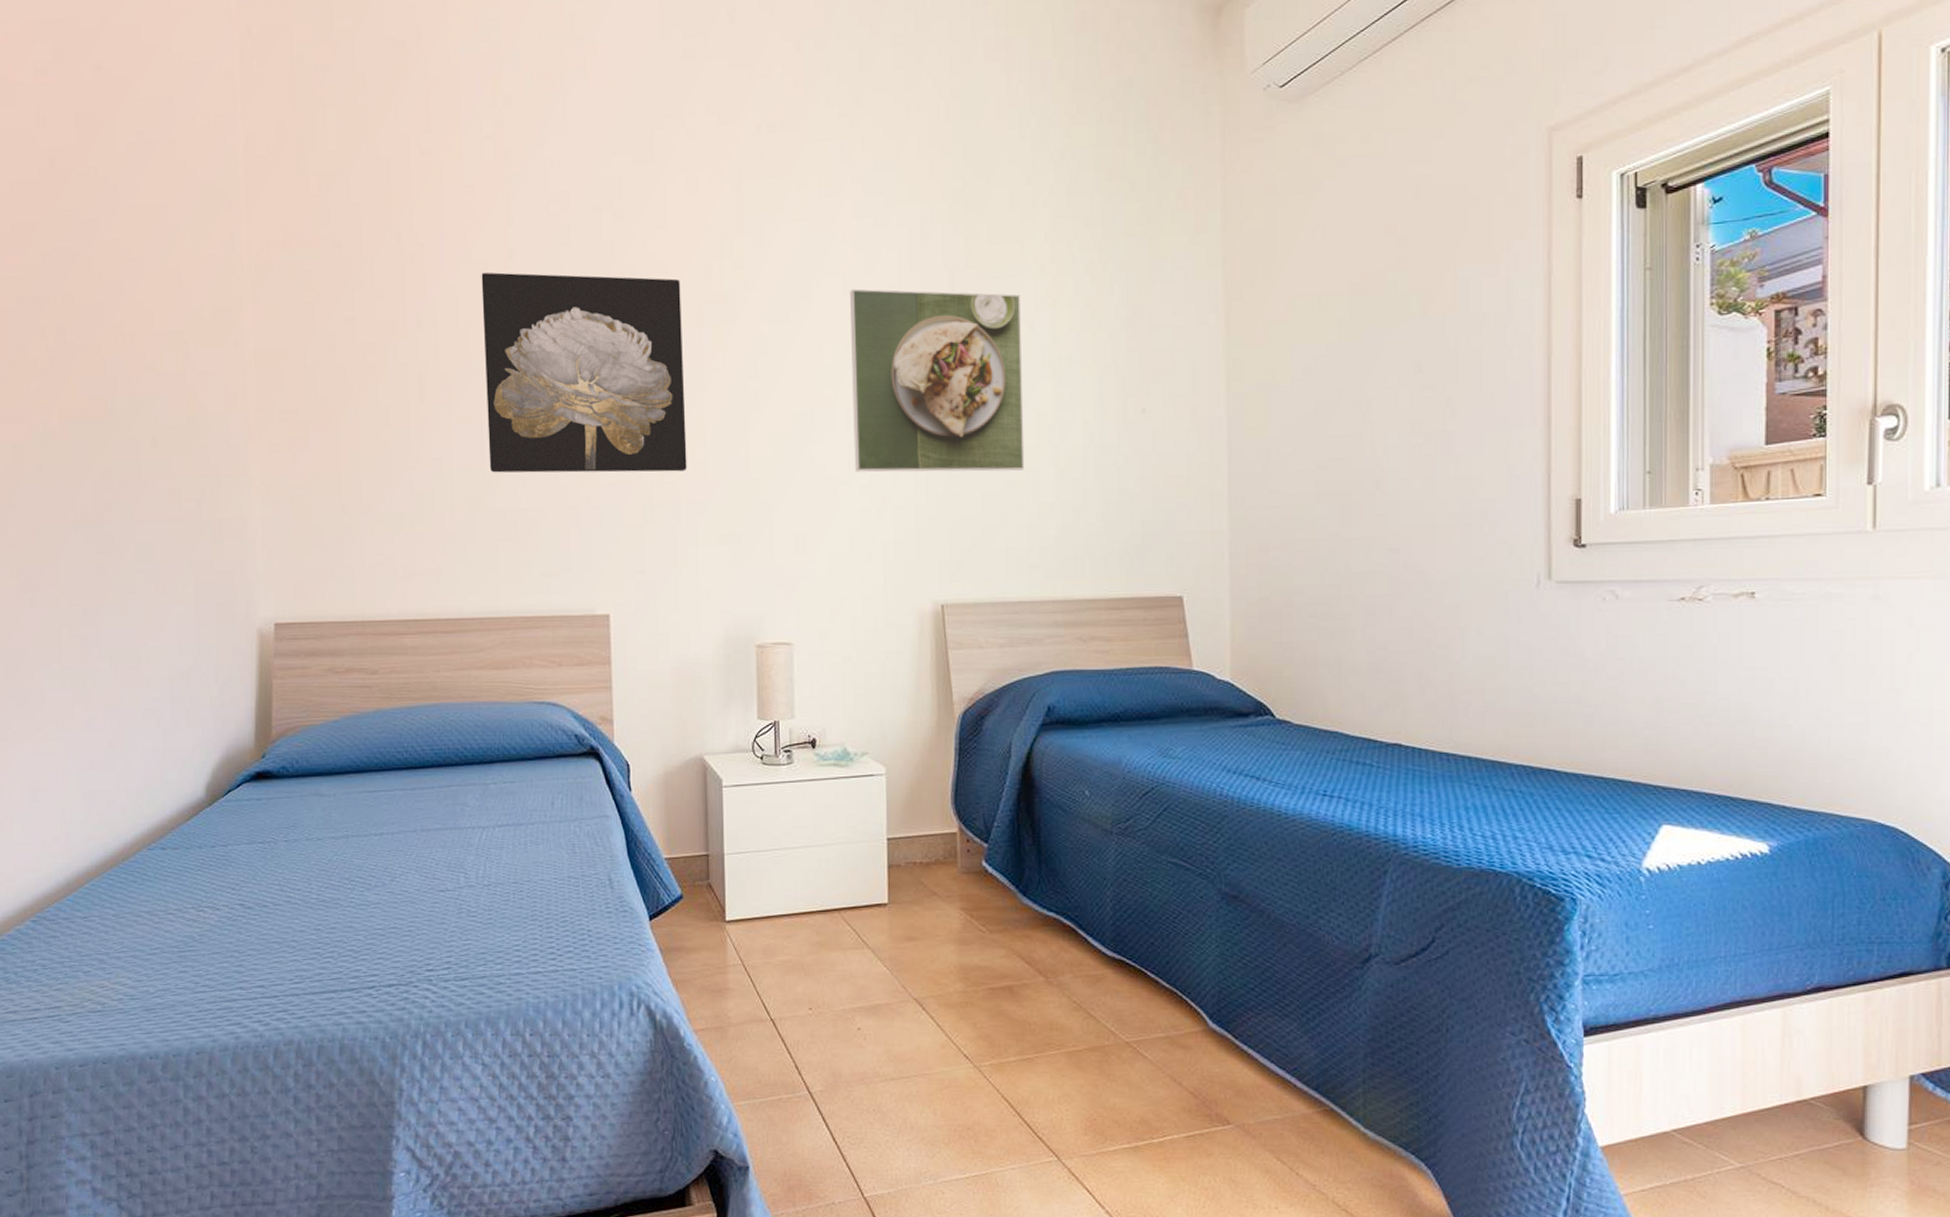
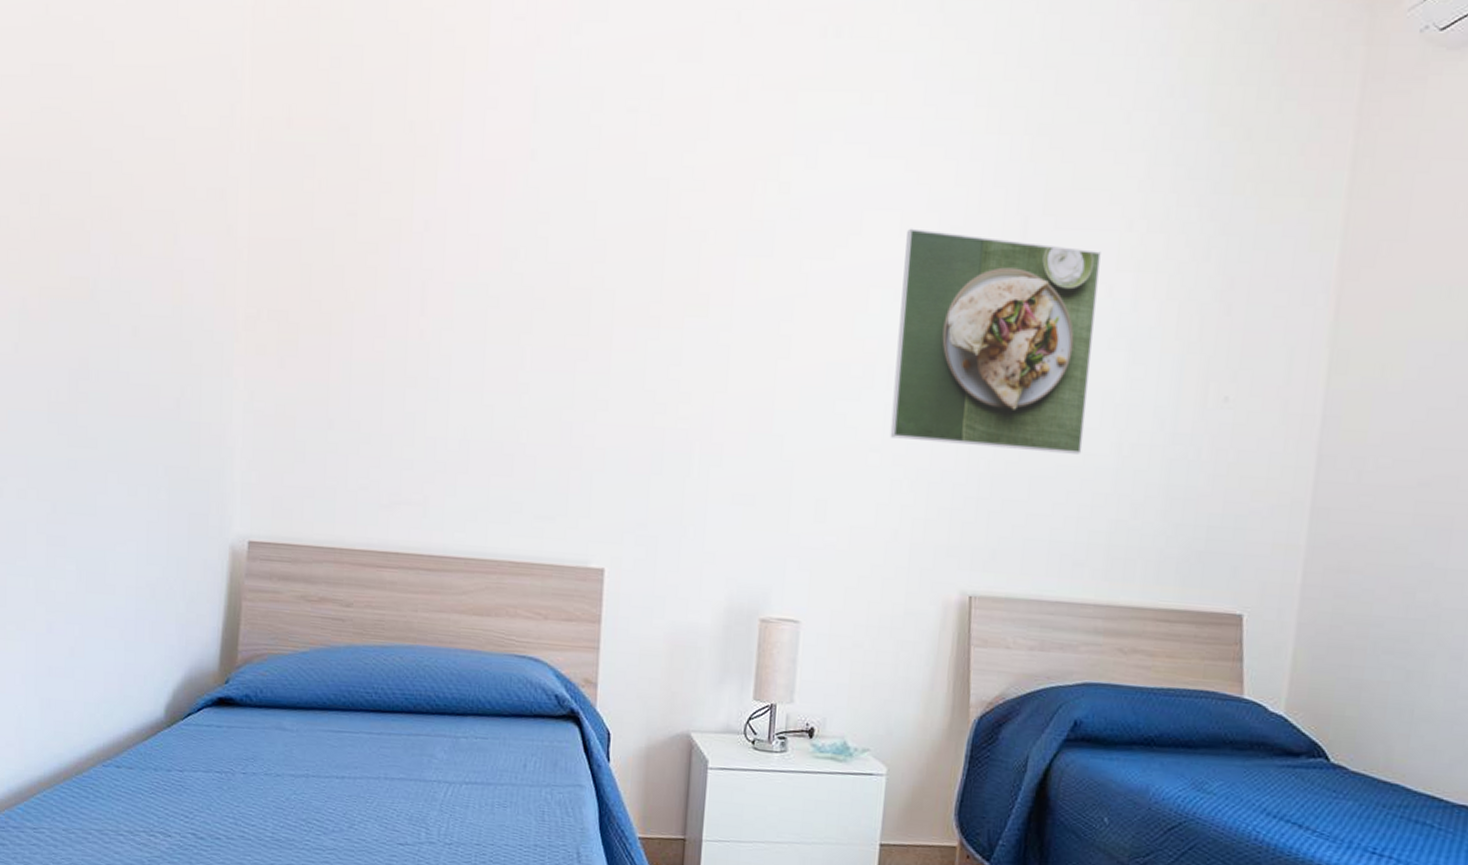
wall art: present [481,272,687,473] -> none [489,173,718,419]

